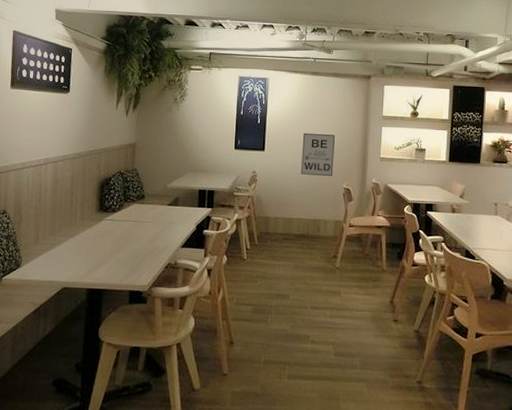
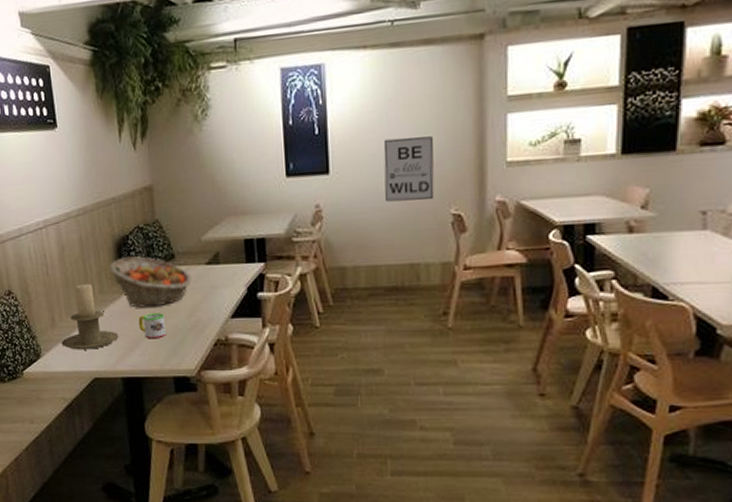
candle holder: none [40,211,90,264] -> present [61,284,119,350]
fruit basket: none [92,194,156,234] -> present [109,256,192,308]
mug: none [107,238,129,259] -> present [138,313,166,339]

